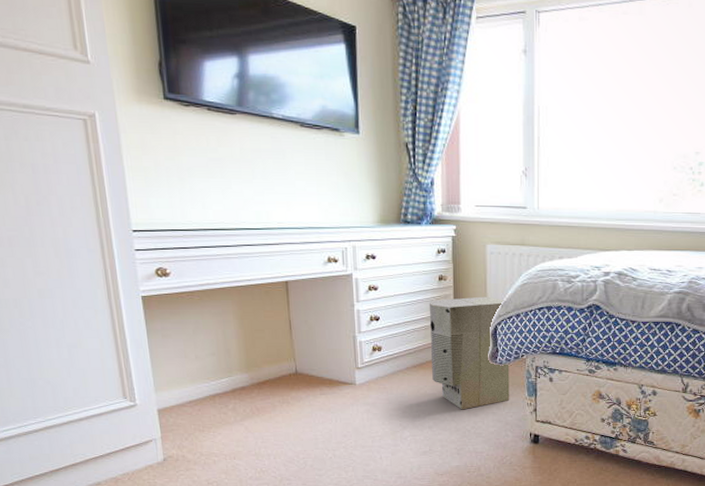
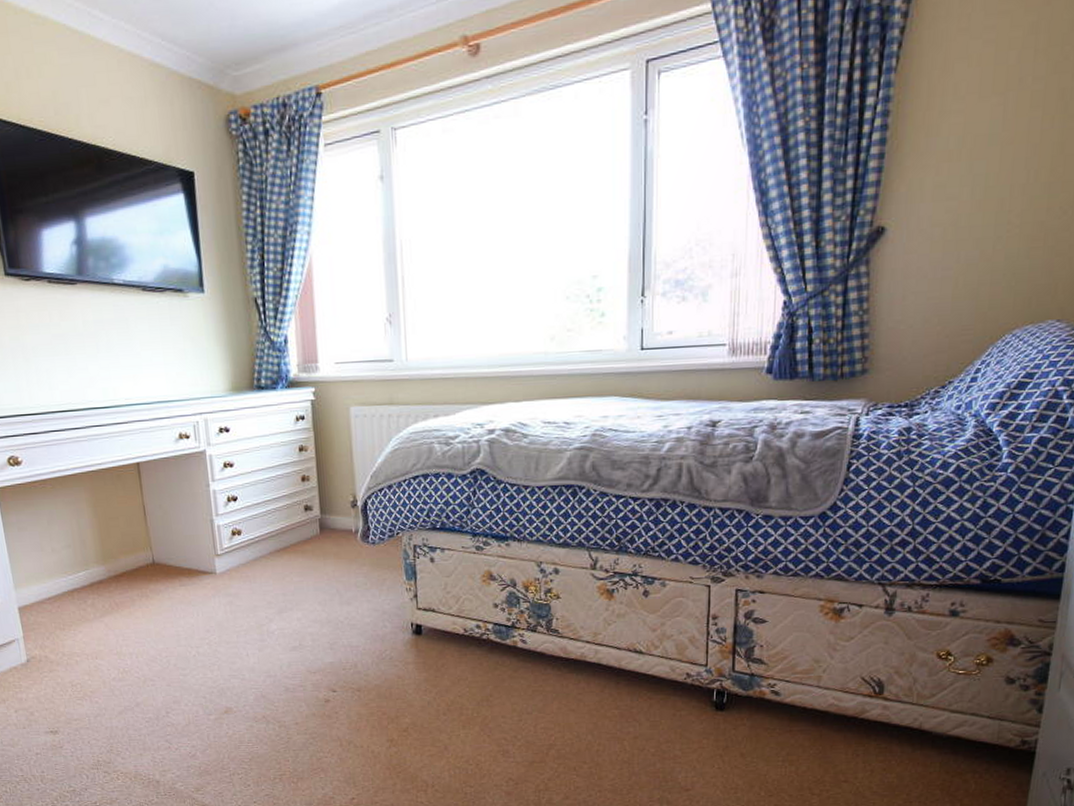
air purifier: present [429,296,510,410] -> none [289,467,386,599]

